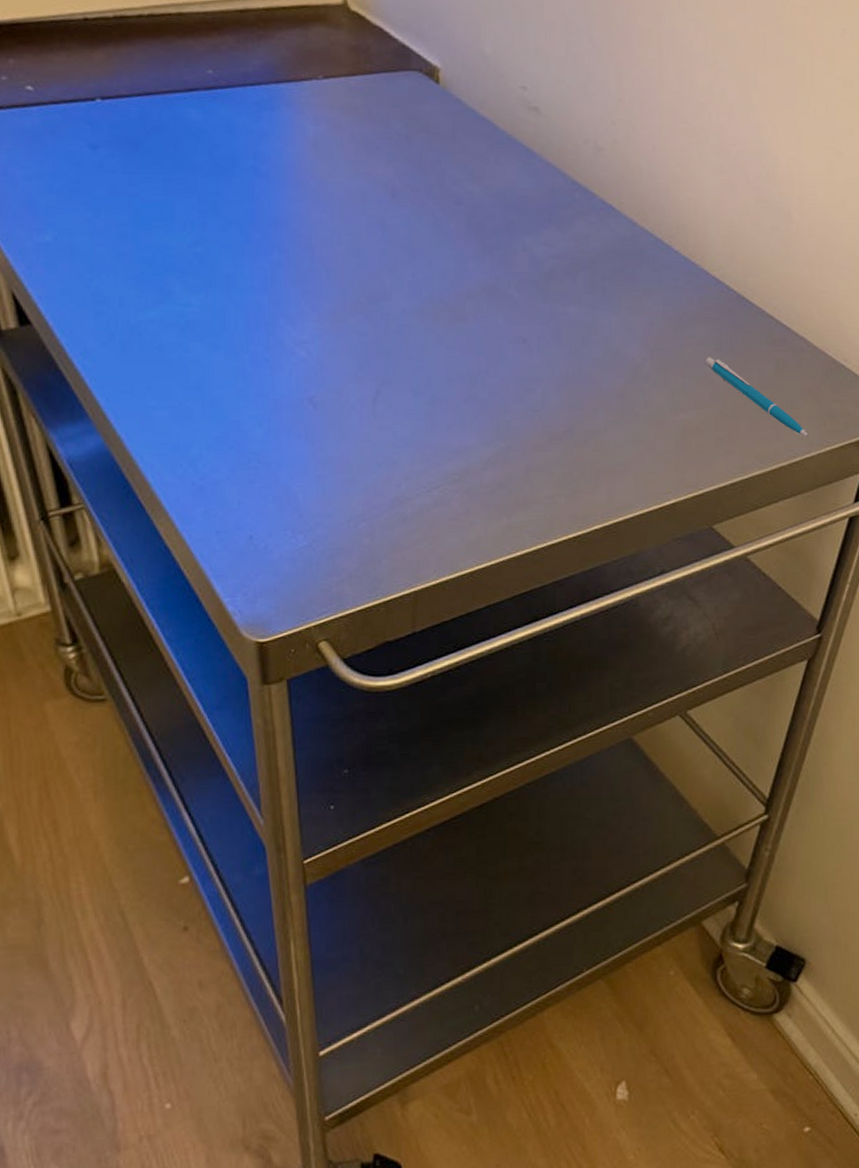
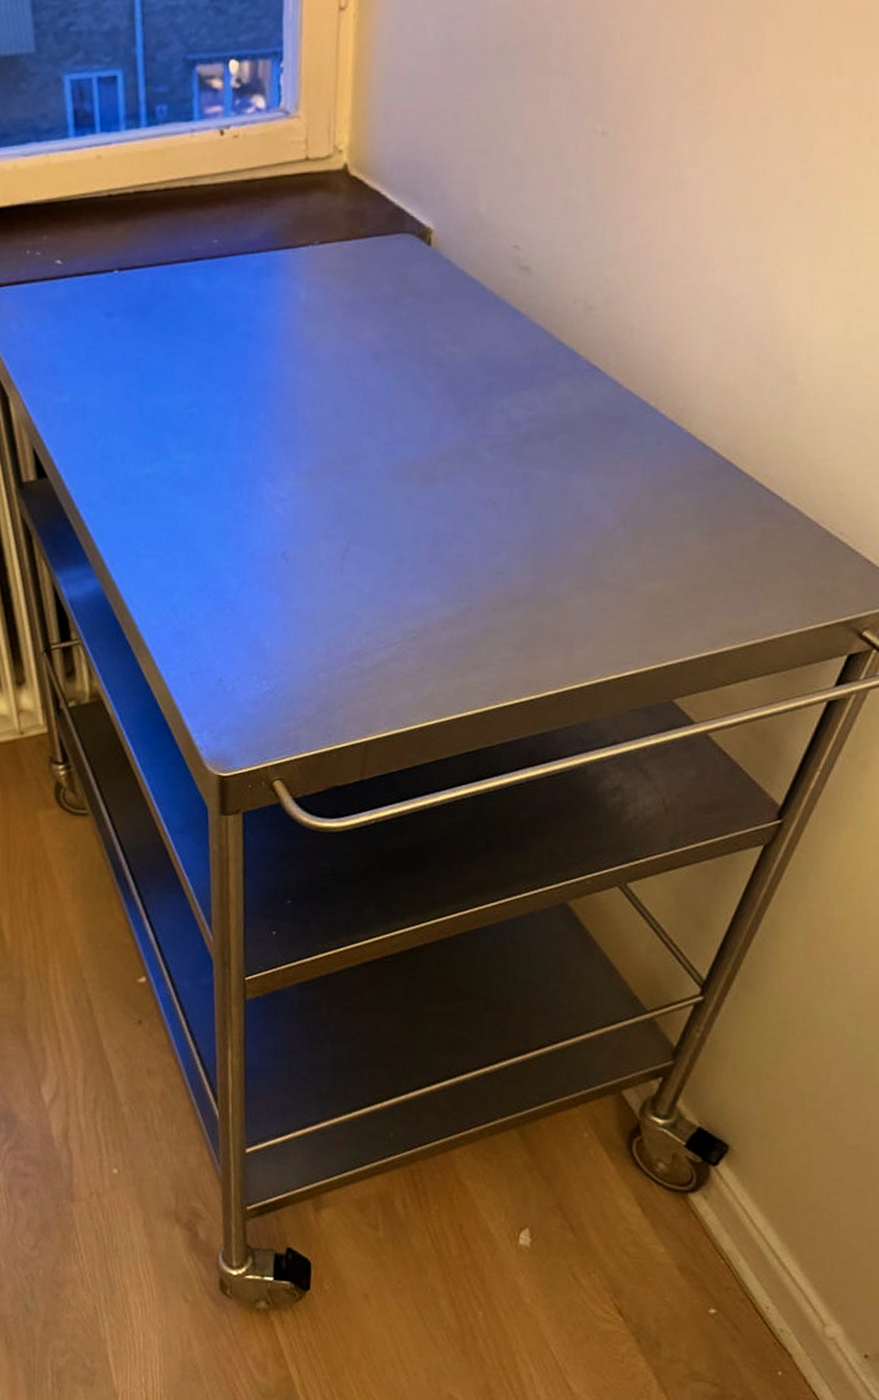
pen: present [705,357,809,437] -> none [682,526,791,614]

